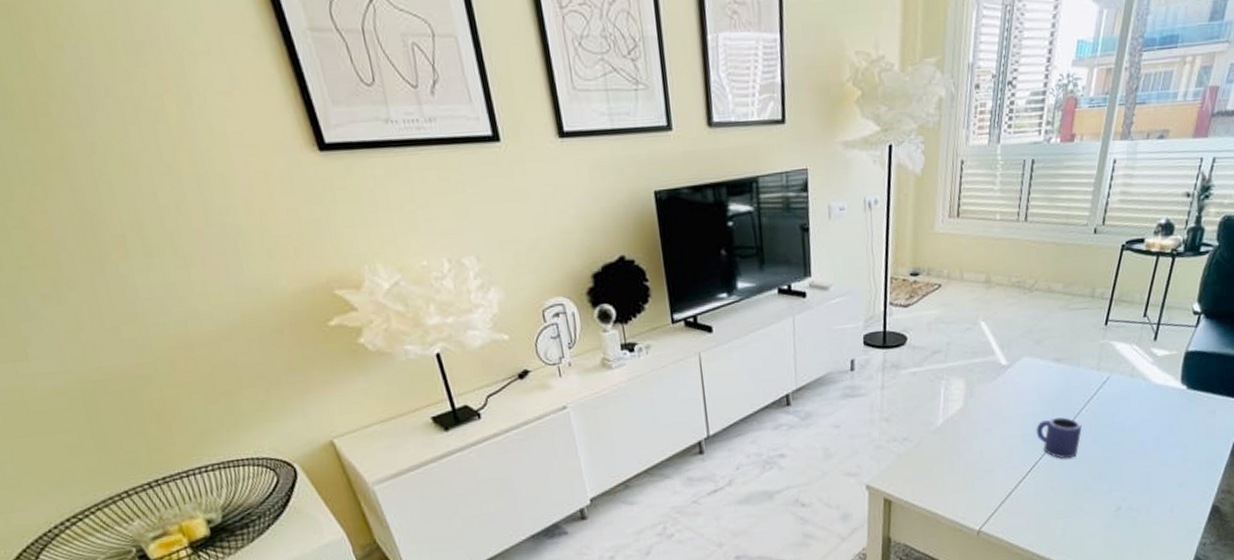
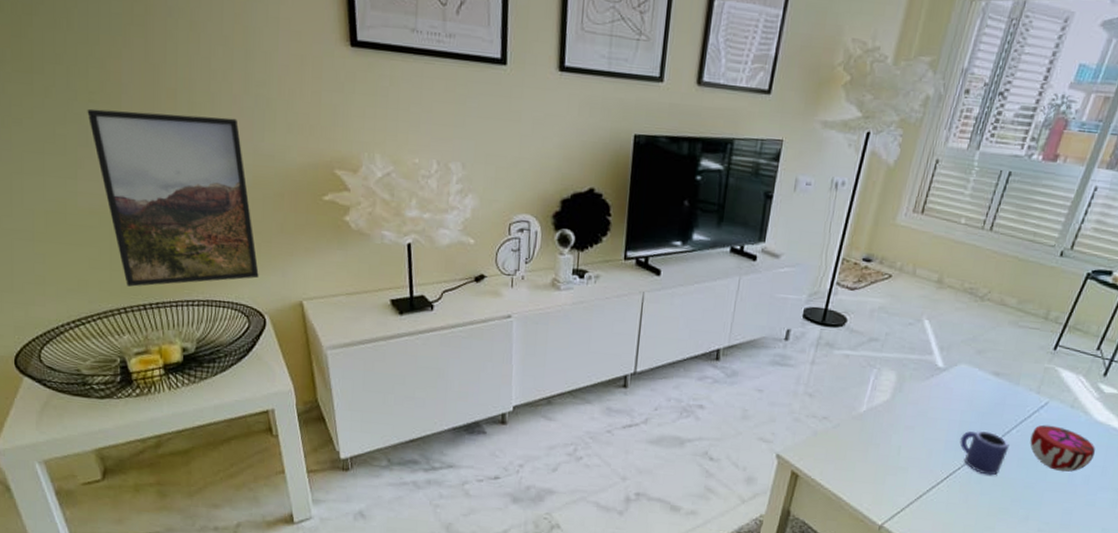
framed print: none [20,255,276,467] -> present [87,108,259,287]
decorative bowl: none [1100,397,1159,440] -> present [1030,424,1095,473]

